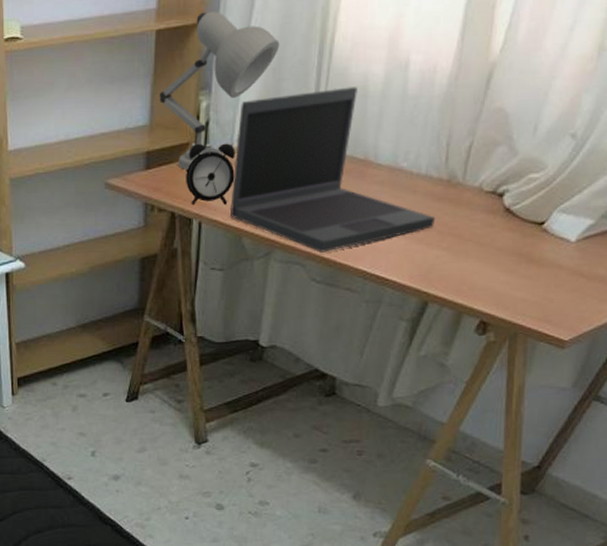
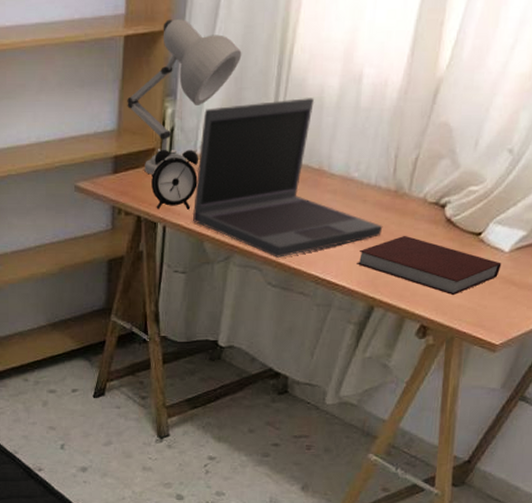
notebook: none [408,226,568,289] -> present [357,235,502,296]

